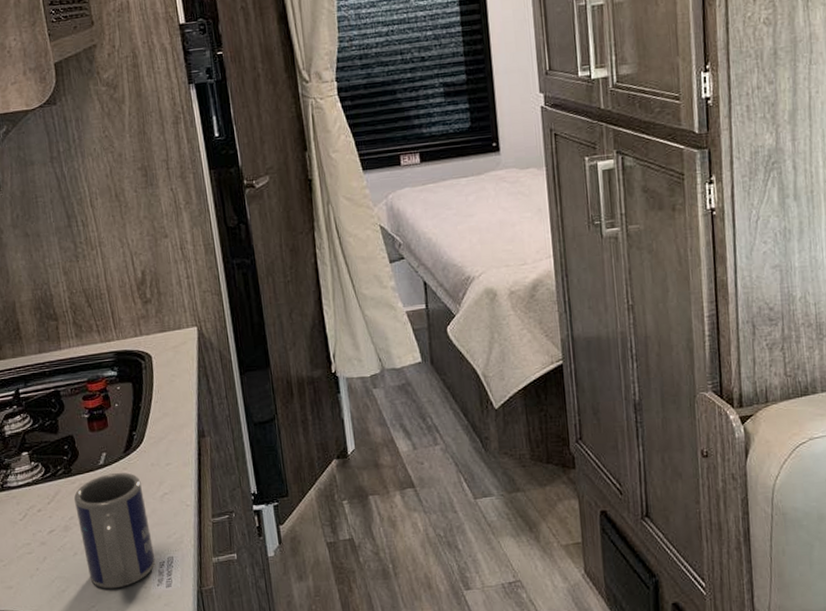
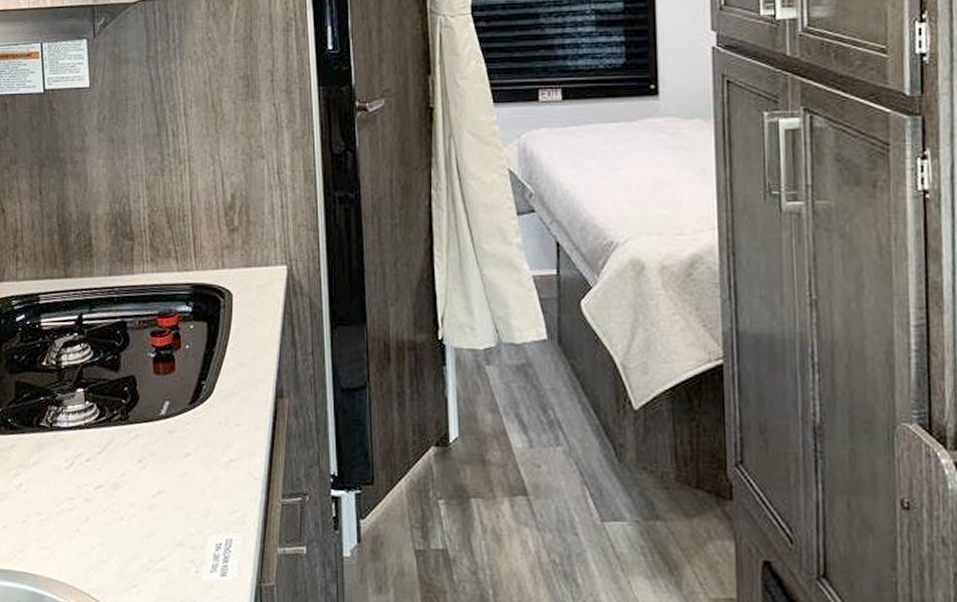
mug: present [74,473,156,589] -> none [128,427,212,569]

